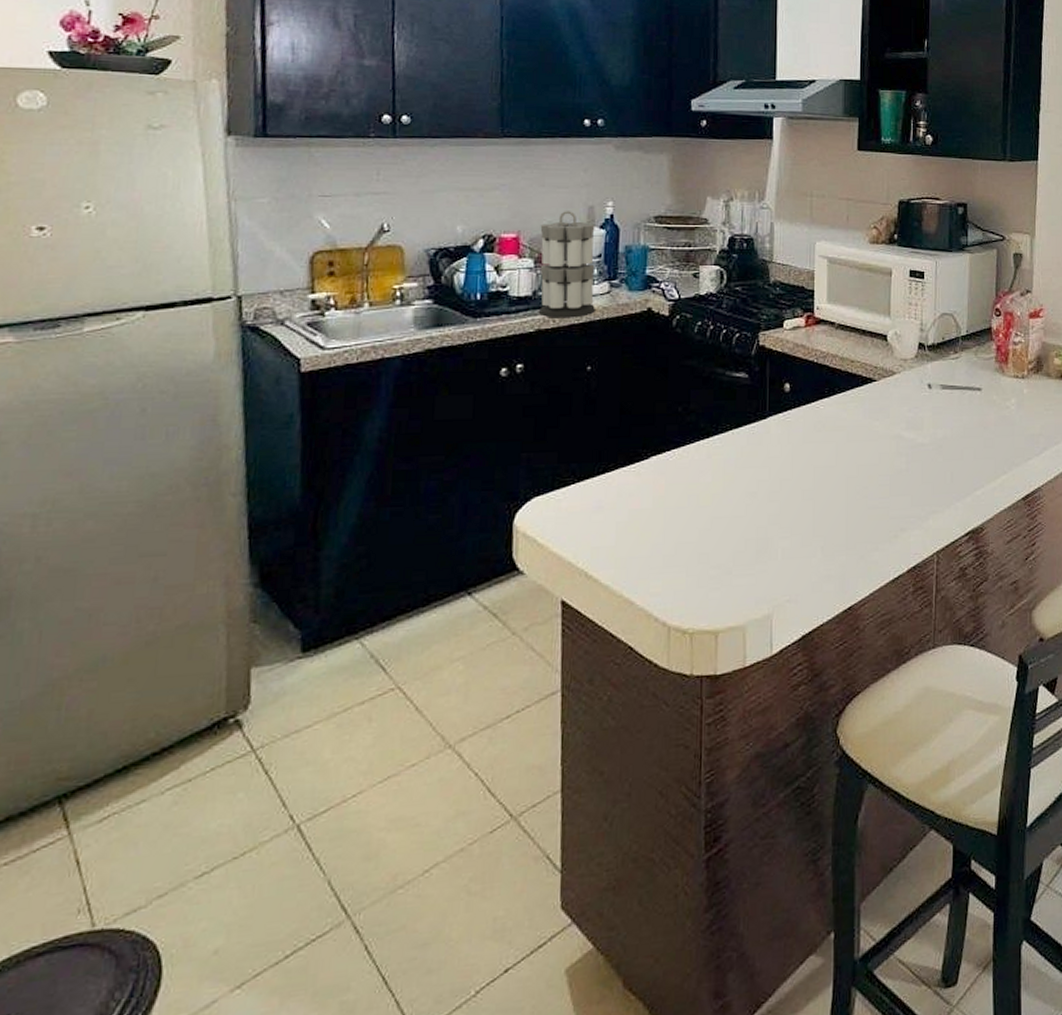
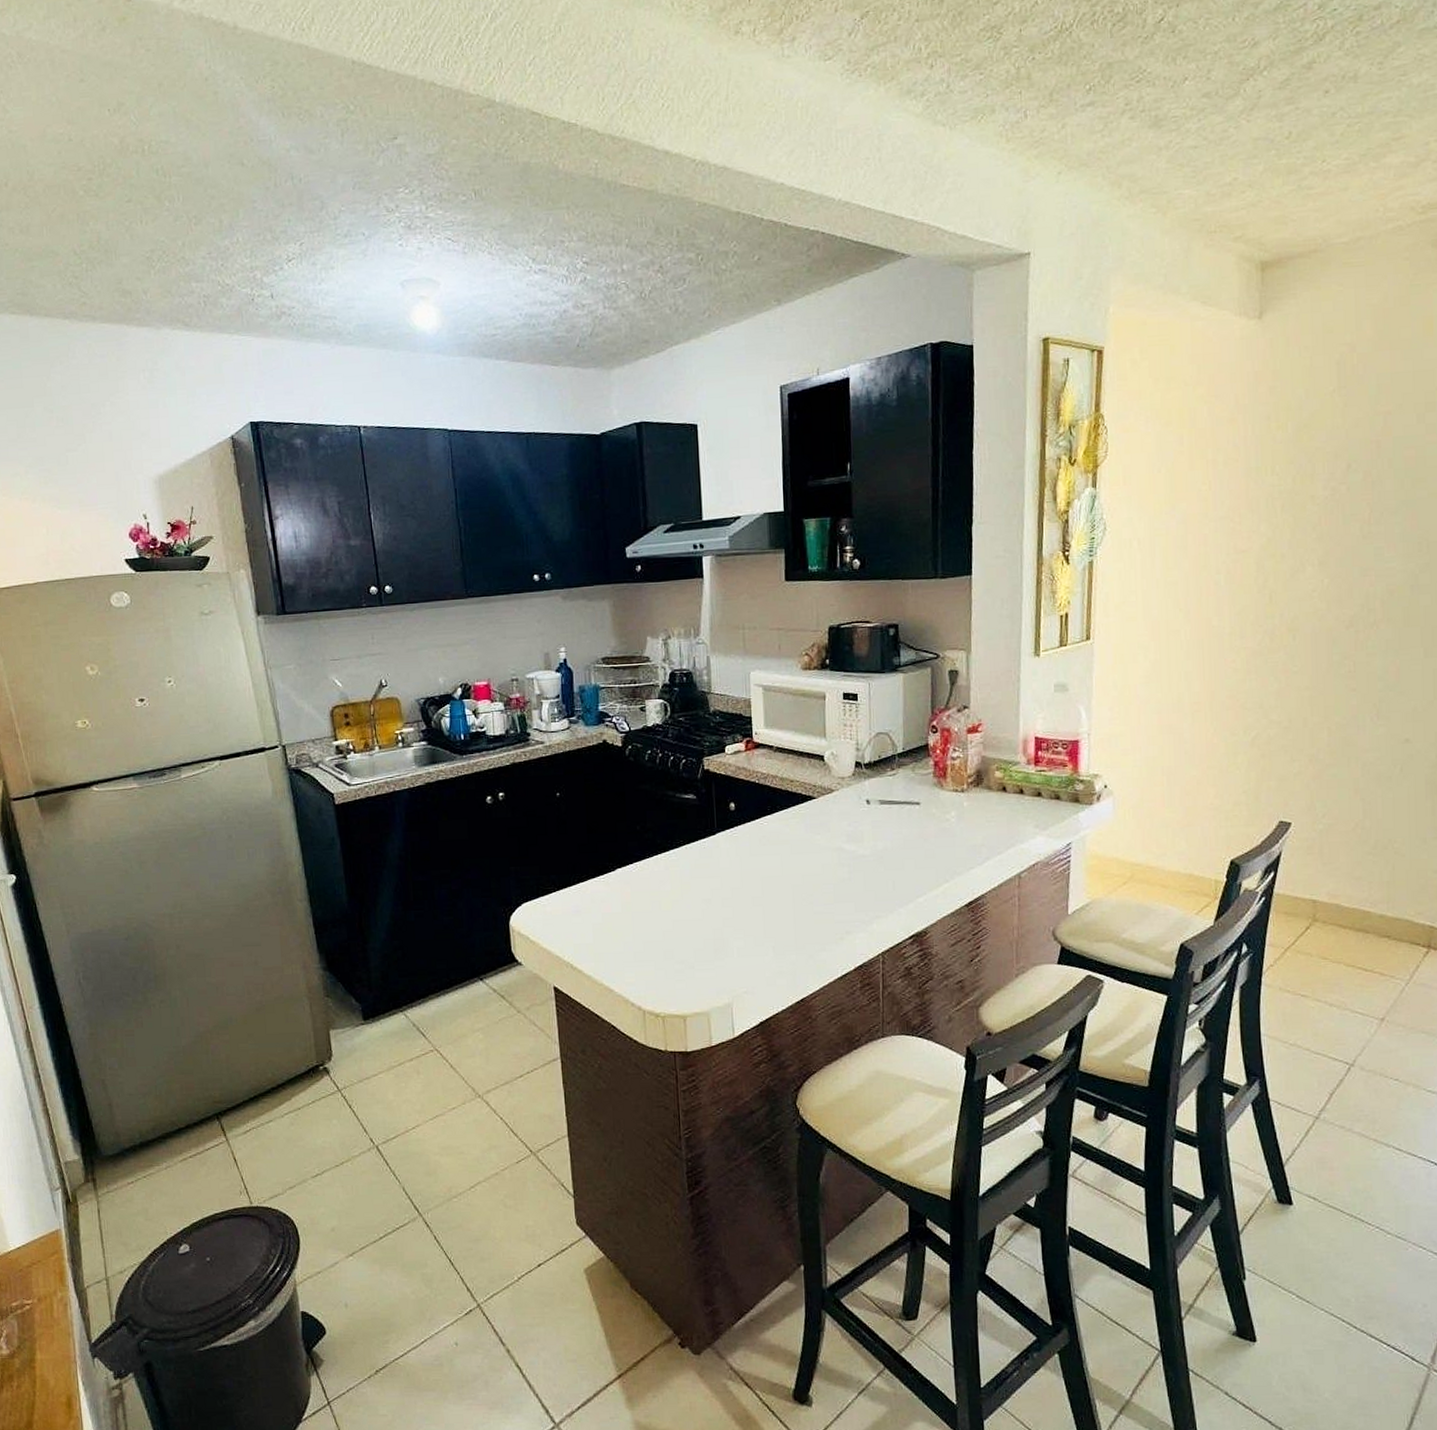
spice rack: present [539,211,595,318] -> none [506,658,559,753]

